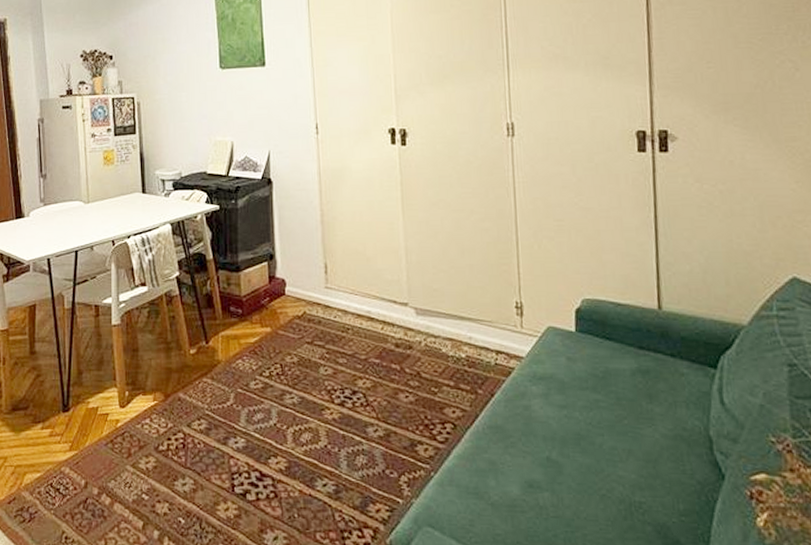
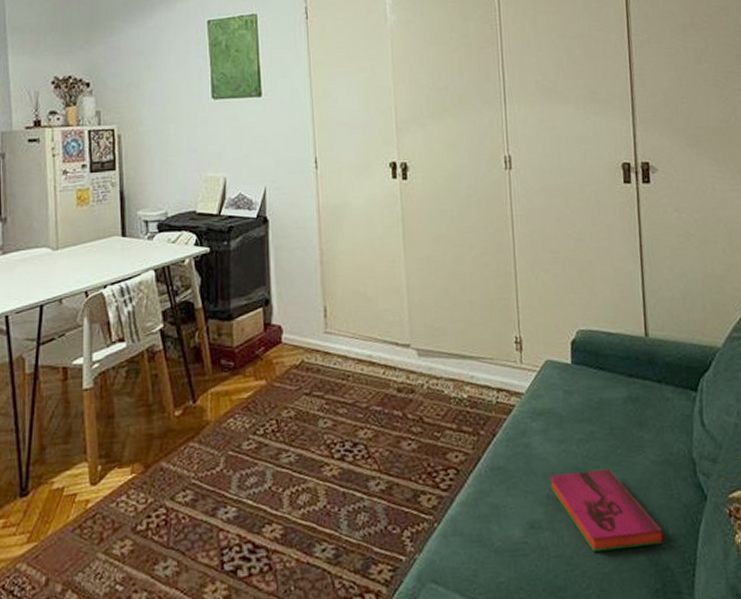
hardback book: none [549,437,675,518] -> present [549,469,665,552]

